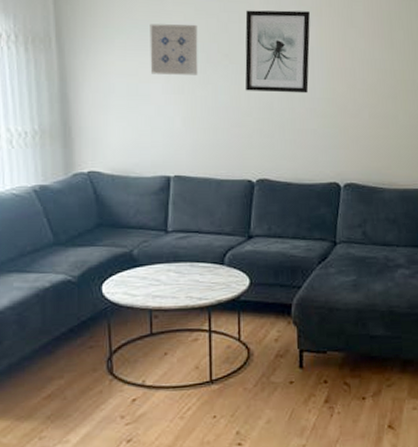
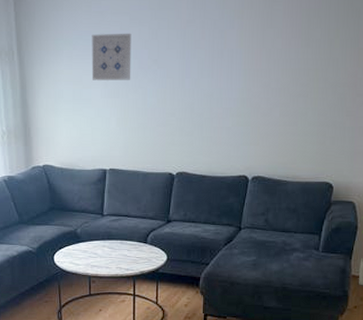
wall art: present [245,10,310,93] -> none [171,14,232,94]

